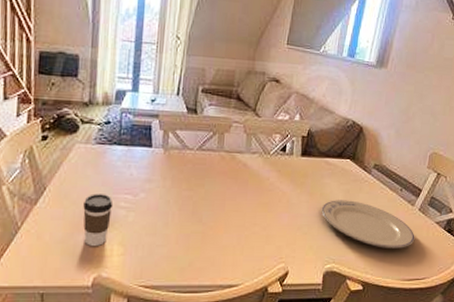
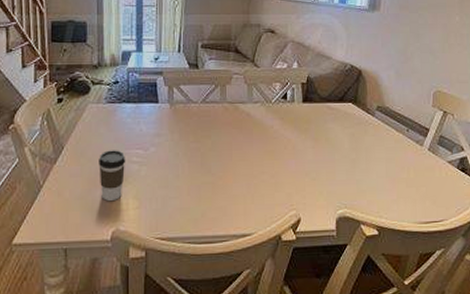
plate: present [321,200,415,249] -> none [328,143,428,191]

